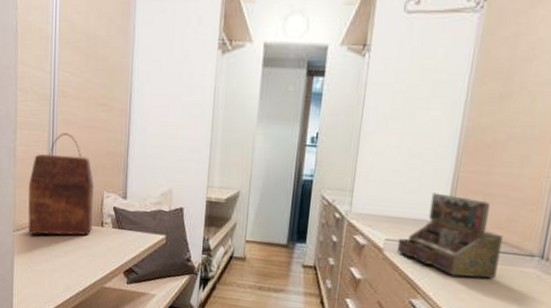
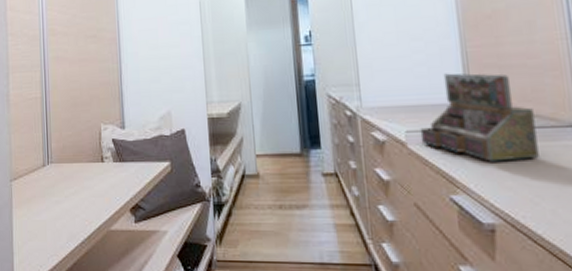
handbag: present [27,133,94,236] -> none [23,70,92,182]

